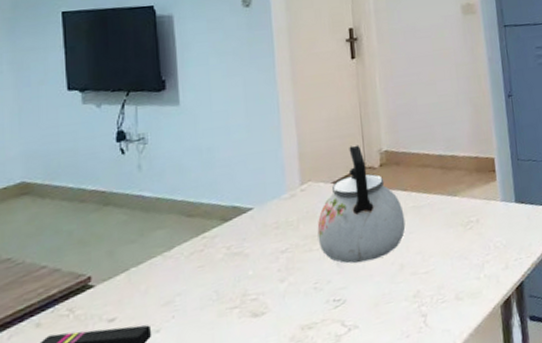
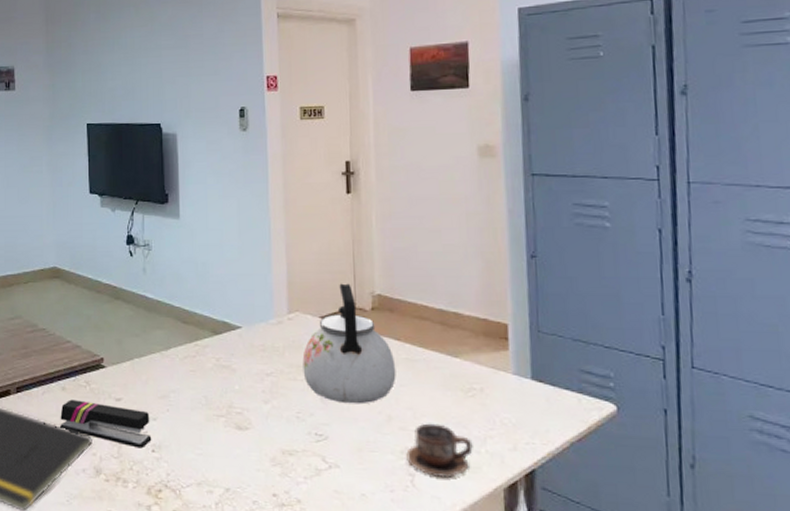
cup: none [418,261,474,312] -> present [406,423,473,478]

